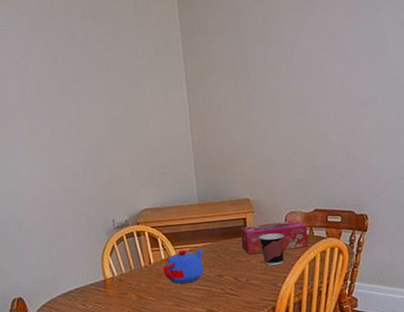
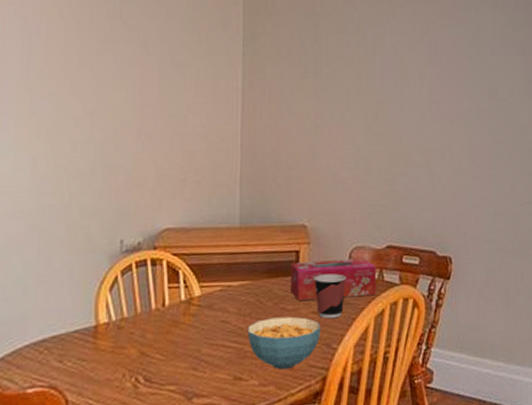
teapot: present [162,249,204,284] -> none [179,288,238,338]
cereal bowl: none [213,265,268,303] -> present [247,316,321,370]

